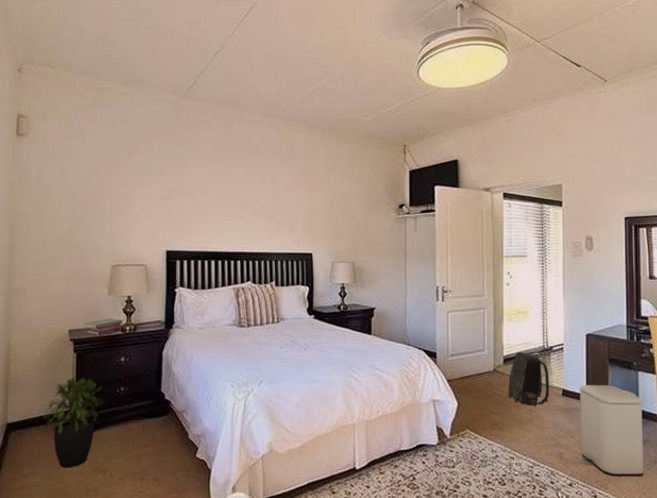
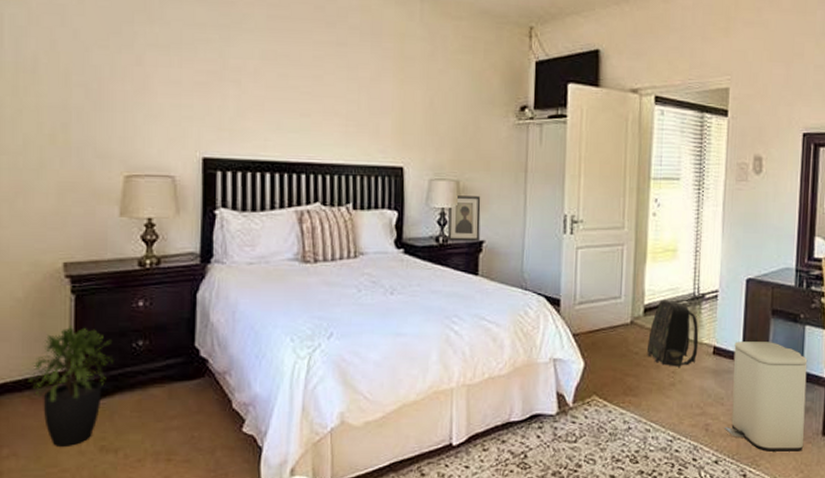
books: present [83,318,123,336] -> none [83,248,141,272]
picture frame: none [347,274,372,309] -> present [448,196,481,242]

